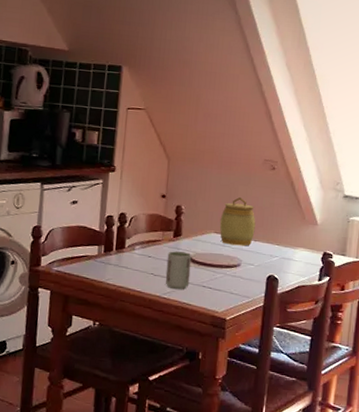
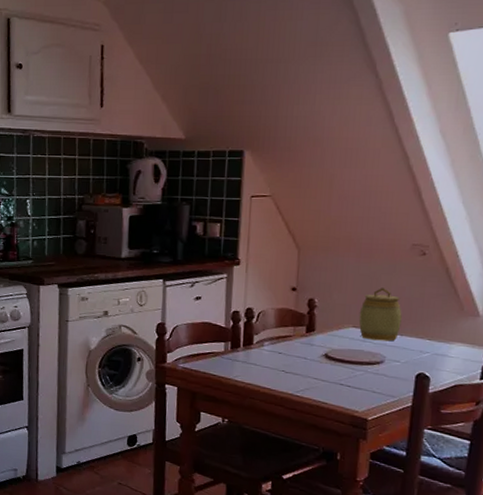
cup: present [165,251,192,290] -> none [297,347,327,388]

